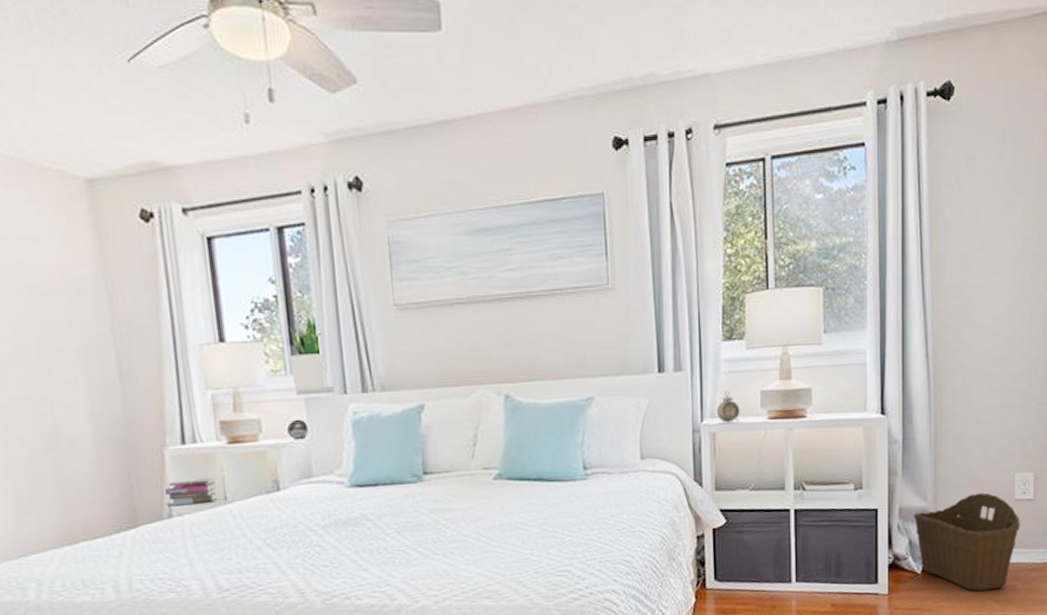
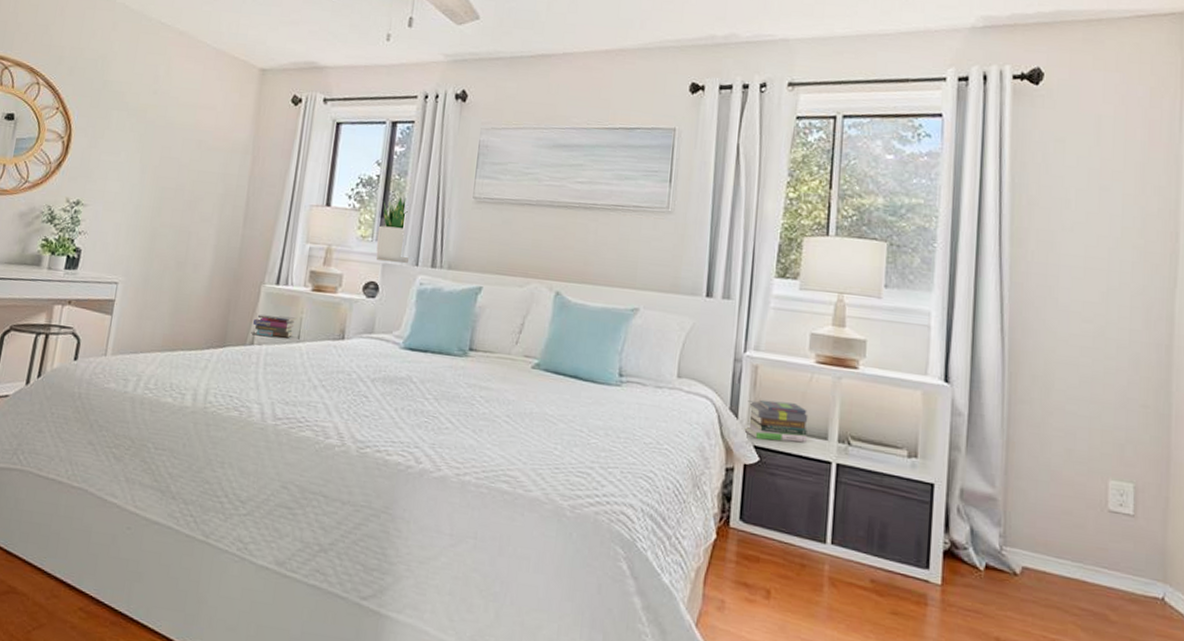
books: none [707,462,766,502] -> present [741,399,808,443]
alarm clock: present [716,391,740,423] -> none [761,326,787,360]
wicker basket: present [914,493,1020,592] -> none [978,492,1115,614]

